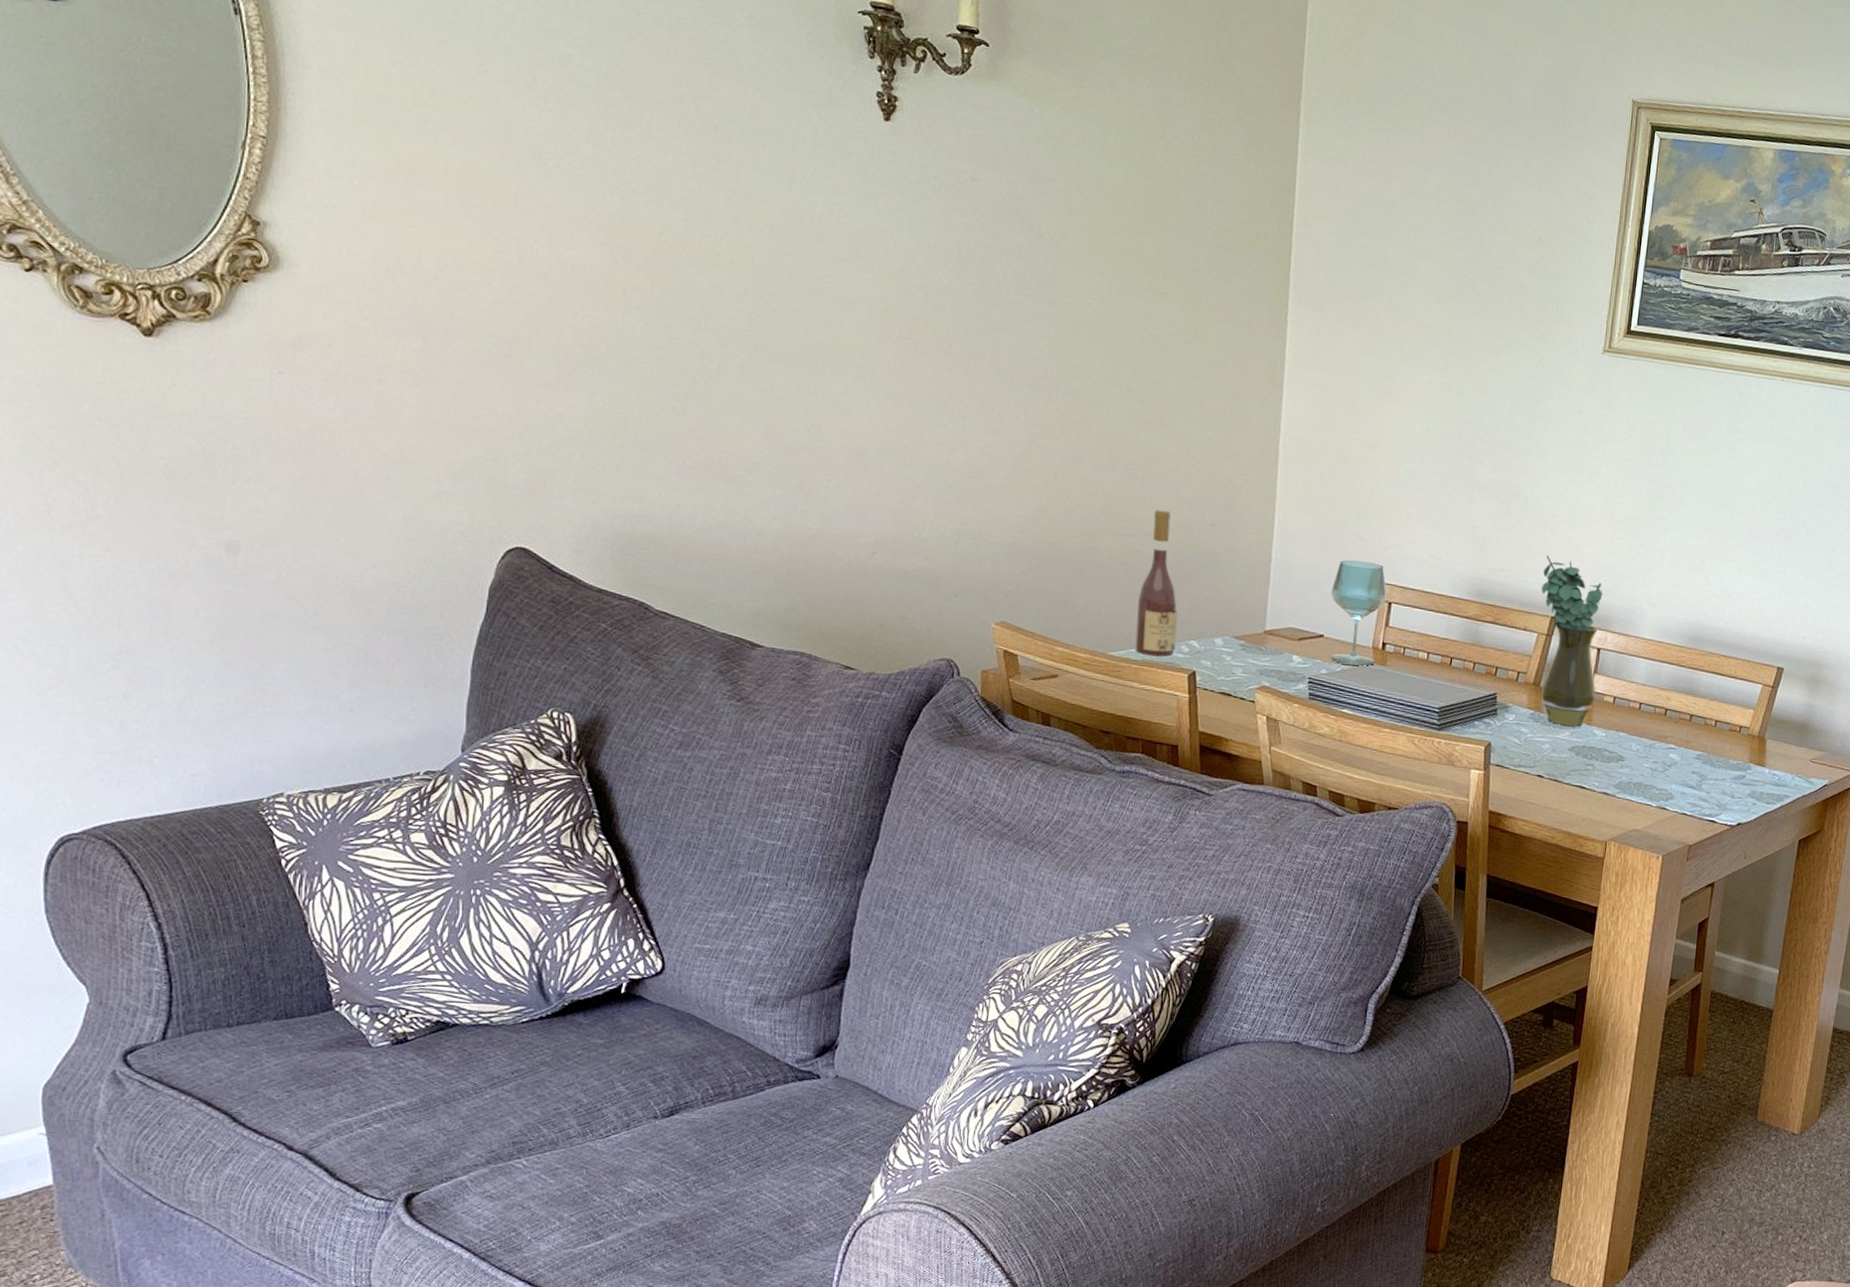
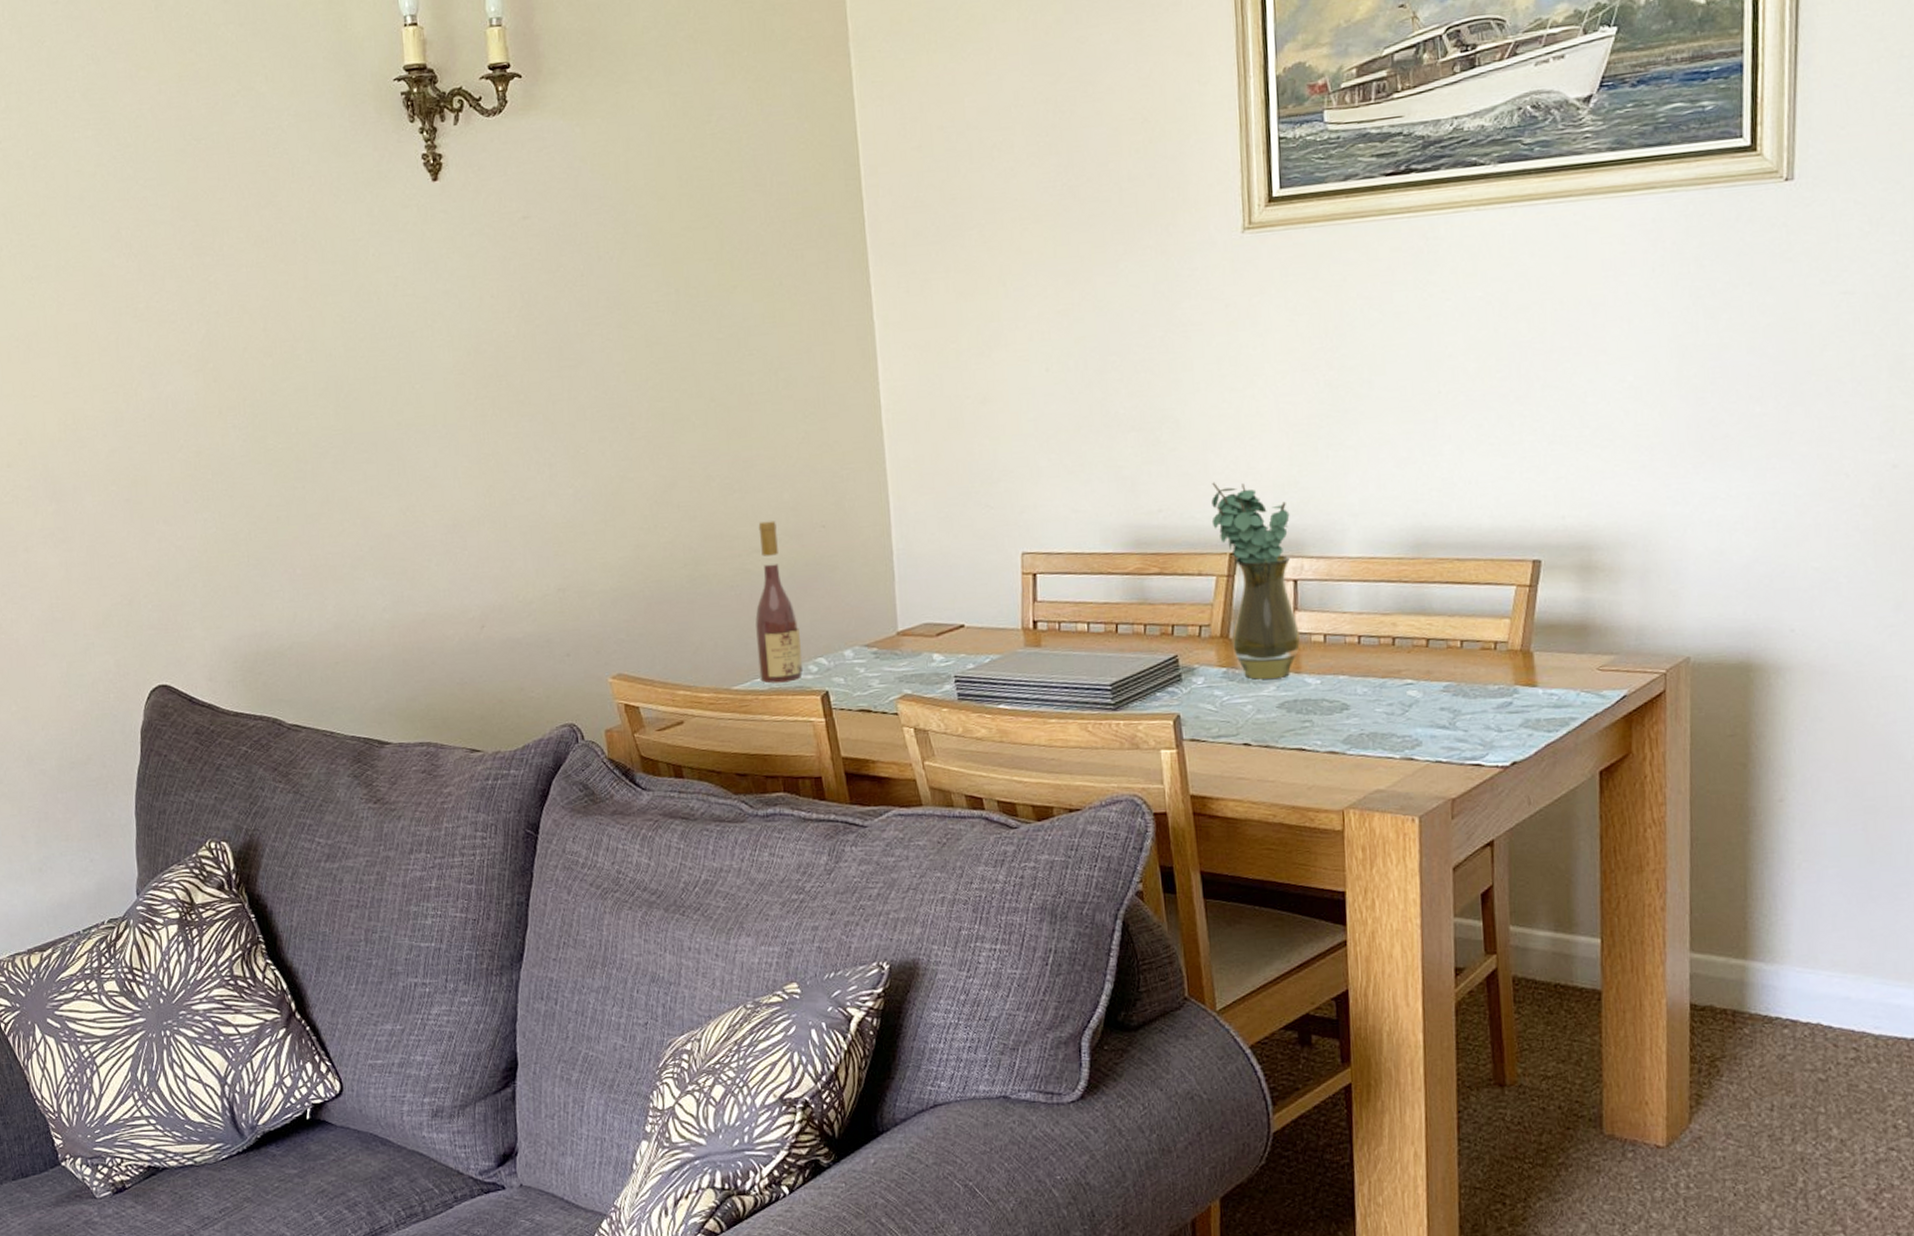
wine glass: present [1331,560,1387,667] -> none [965,532,1030,655]

